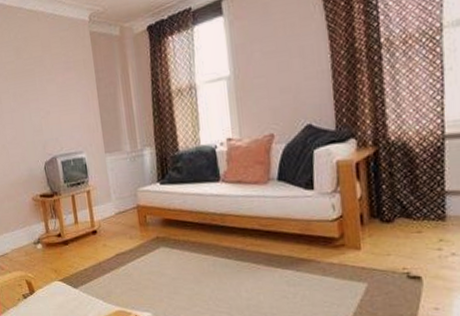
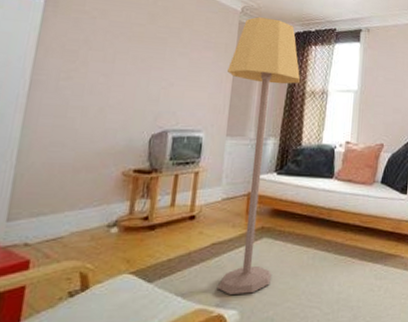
lamp: none [91,17,176,299] -> present [217,17,301,295]

